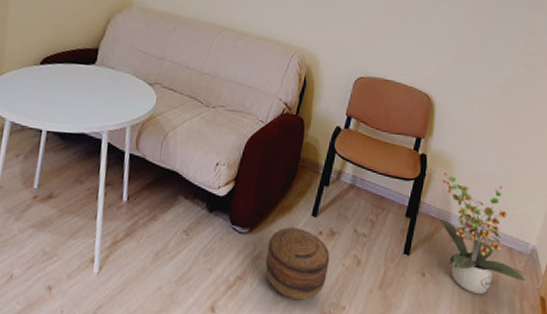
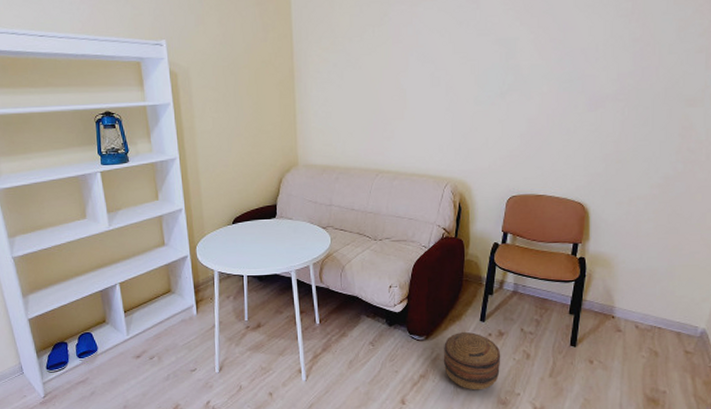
potted plant: present [441,172,526,295] -> none [604,271,697,375]

